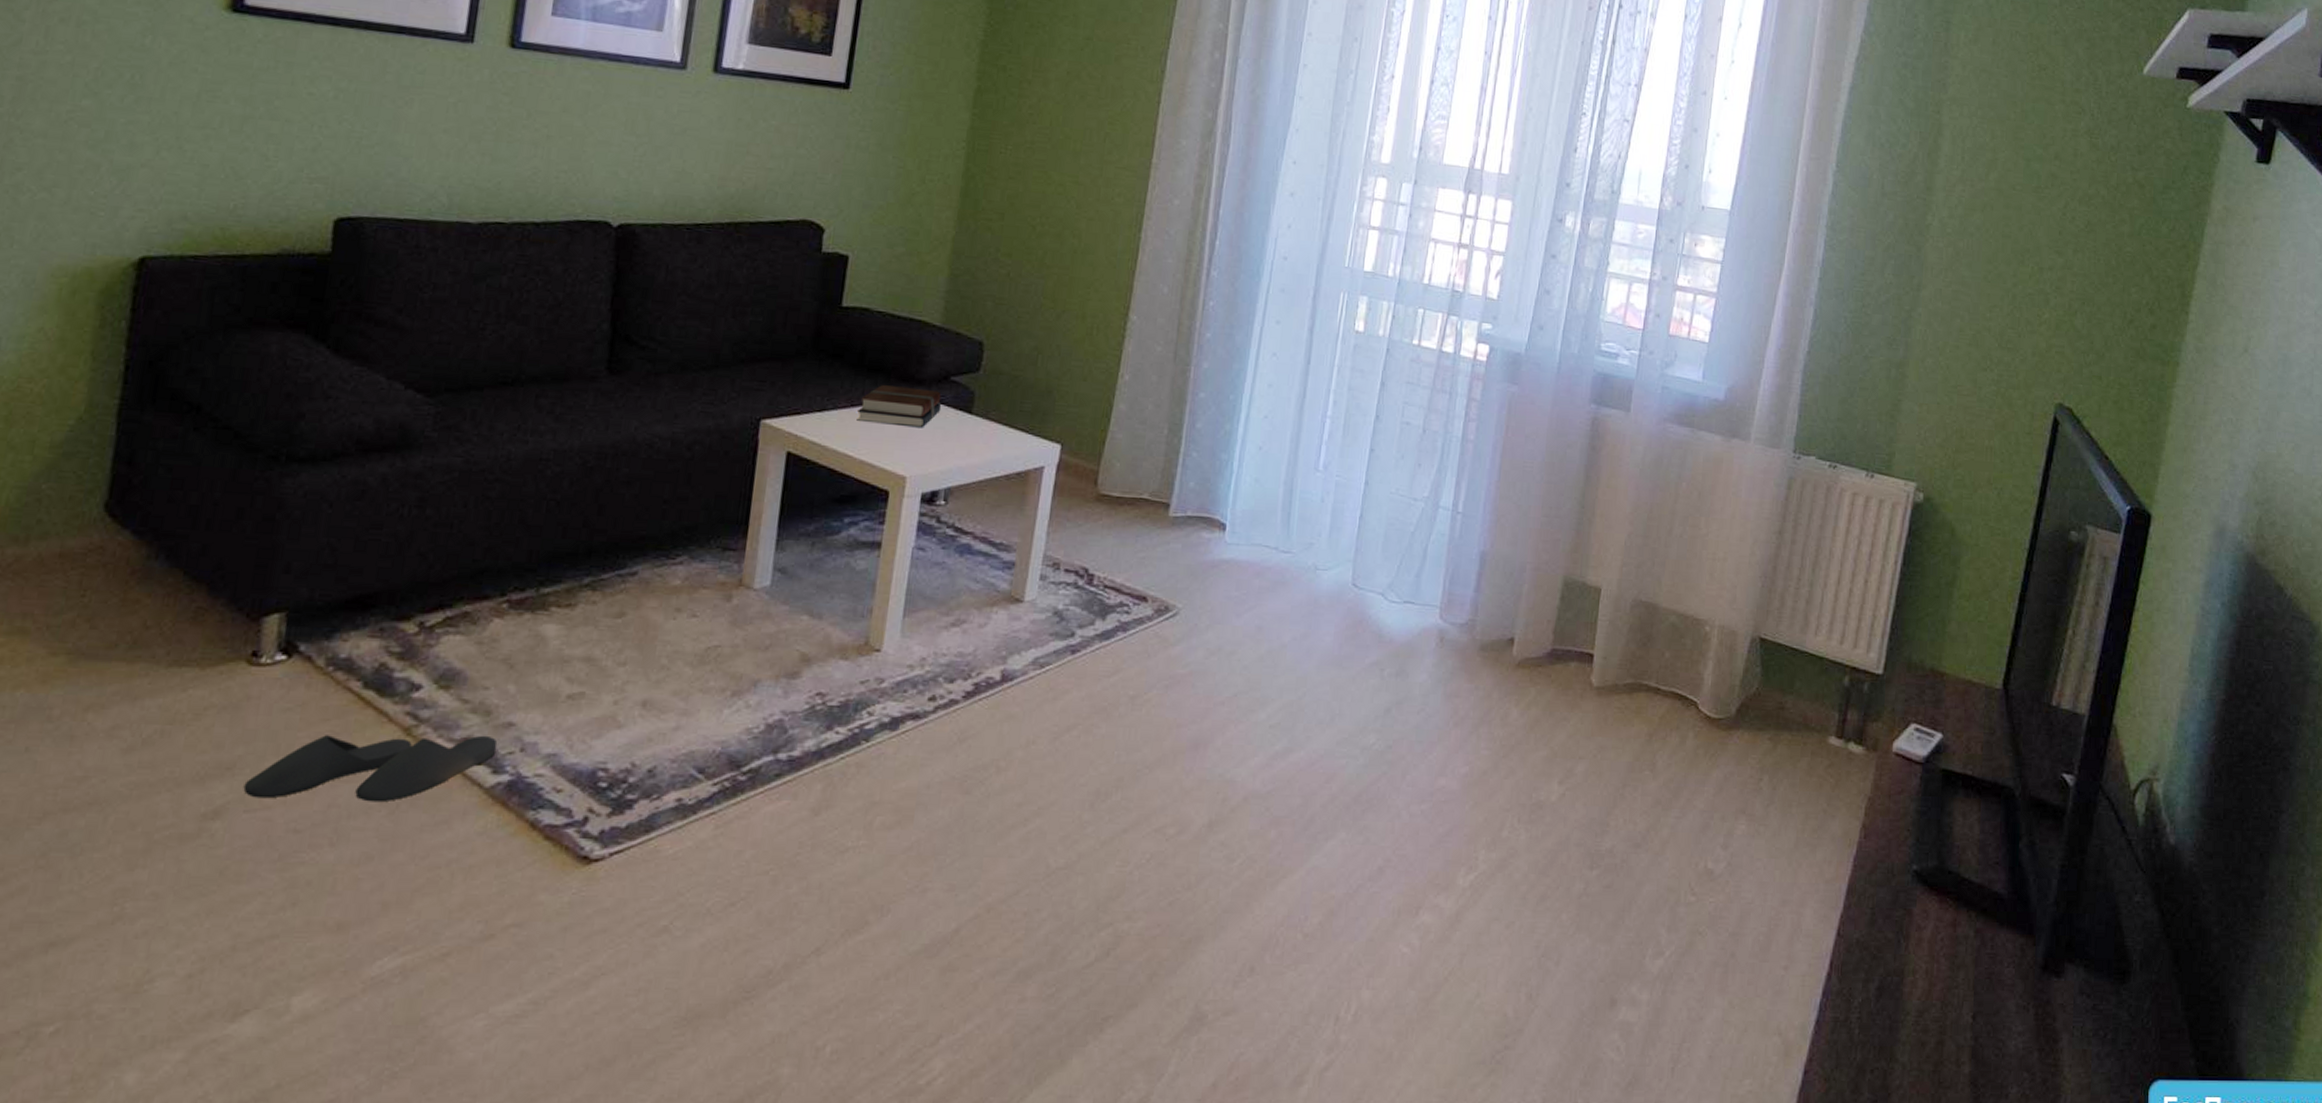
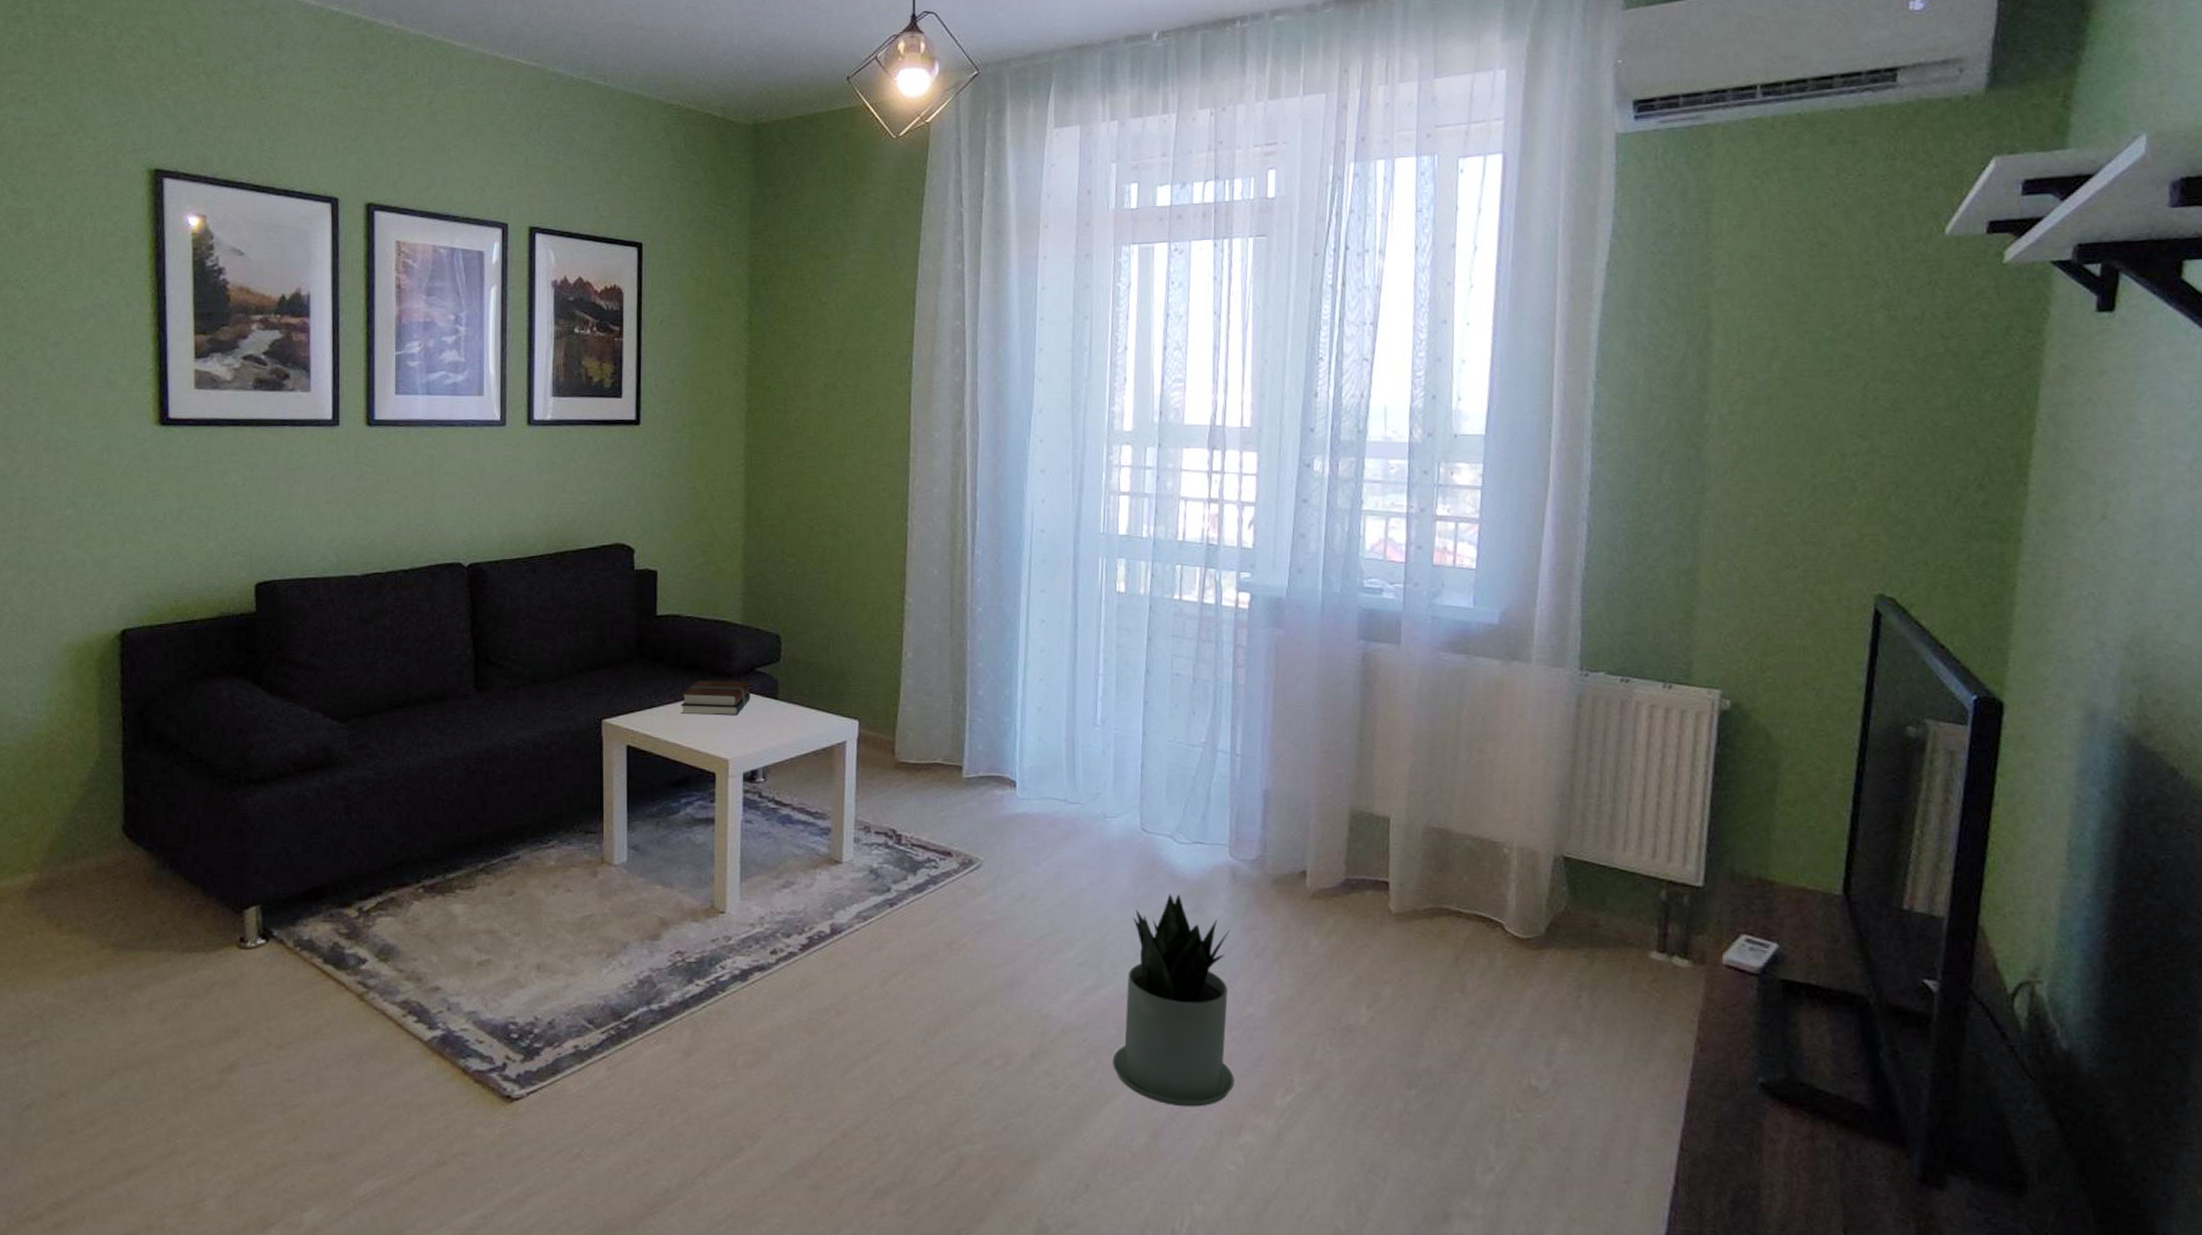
slippers: present [243,735,498,803] -> none [247,998,429,1056]
planter: none [1294,655,1432,885] -> present [1112,894,1235,1107]

